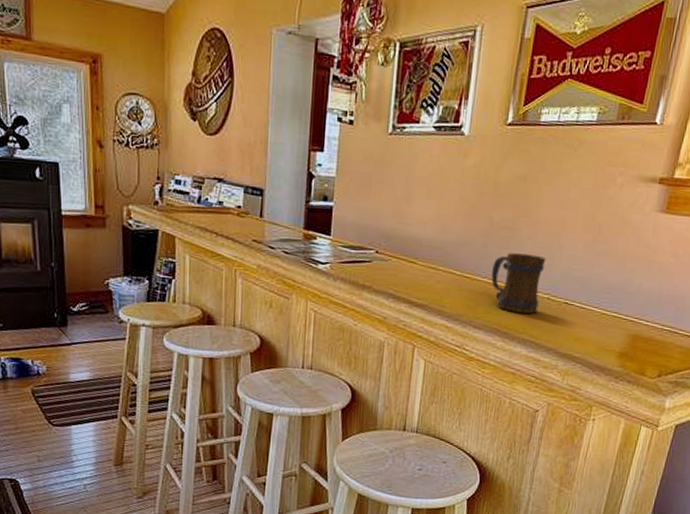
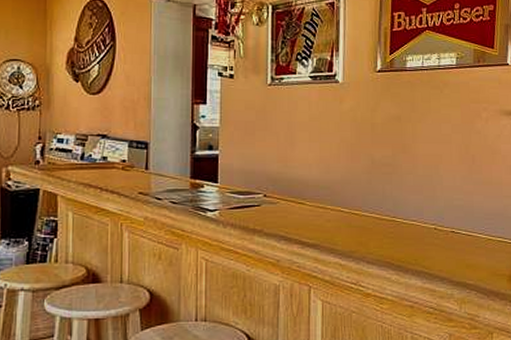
beer mug: present [491,253,546,314] -> none [379,188,428,245]

